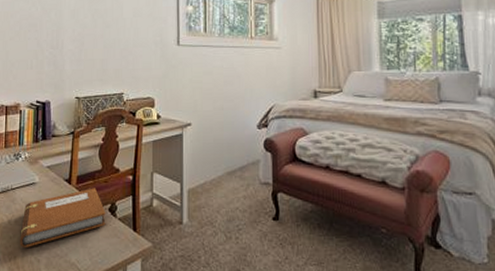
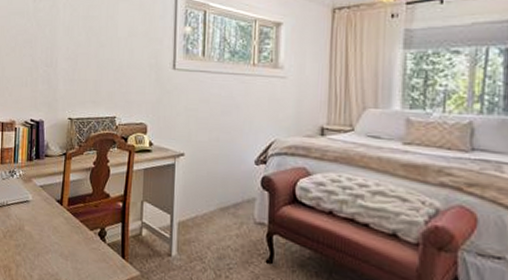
notebook: present [20,188,106,248] -> none [14,211,96,263]

